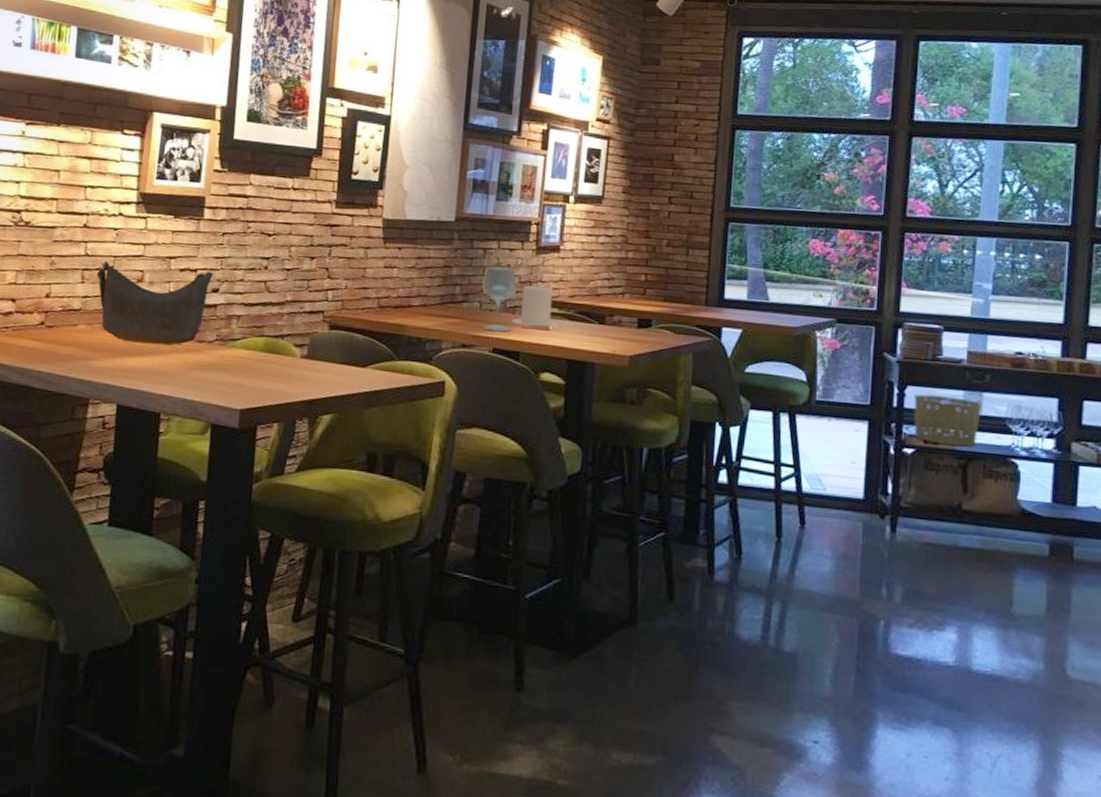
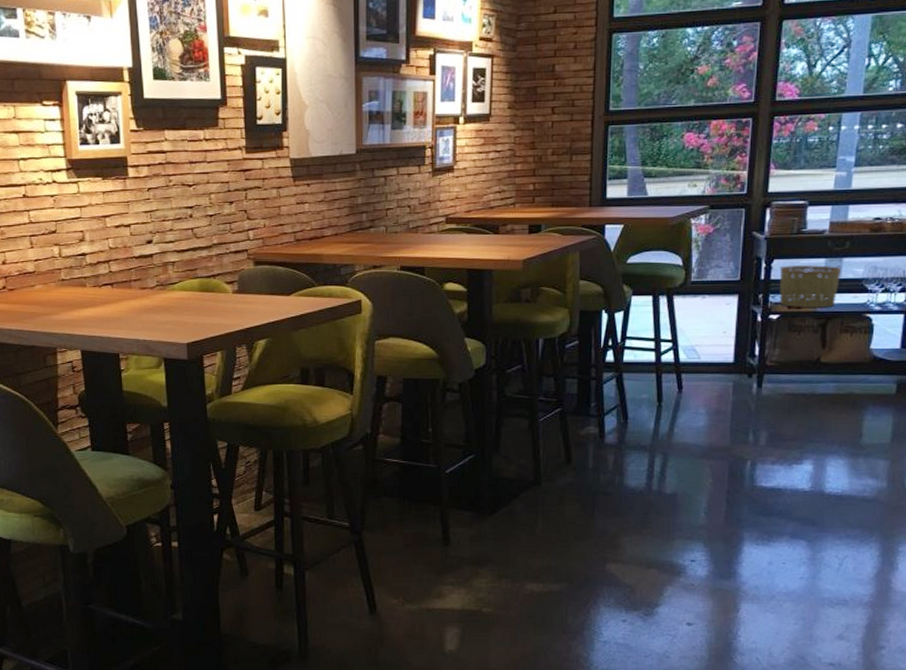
shoulder bag: present [96,260,214,346] -> none [42,225,146,296]
wine glass: present [482,267,517,332] -> none [386,192,417,251]
candle: present [511,285,560,330] -> none [415,205,459,246]

